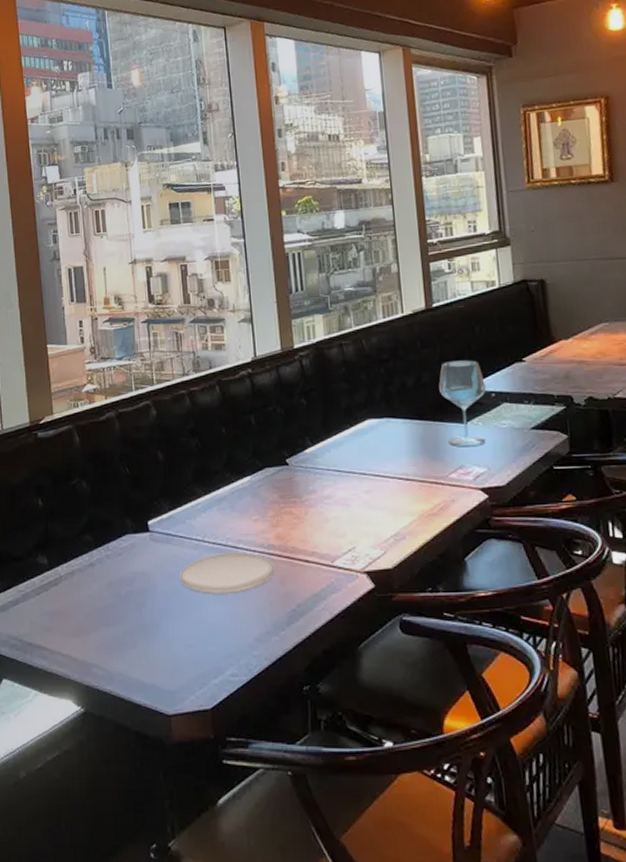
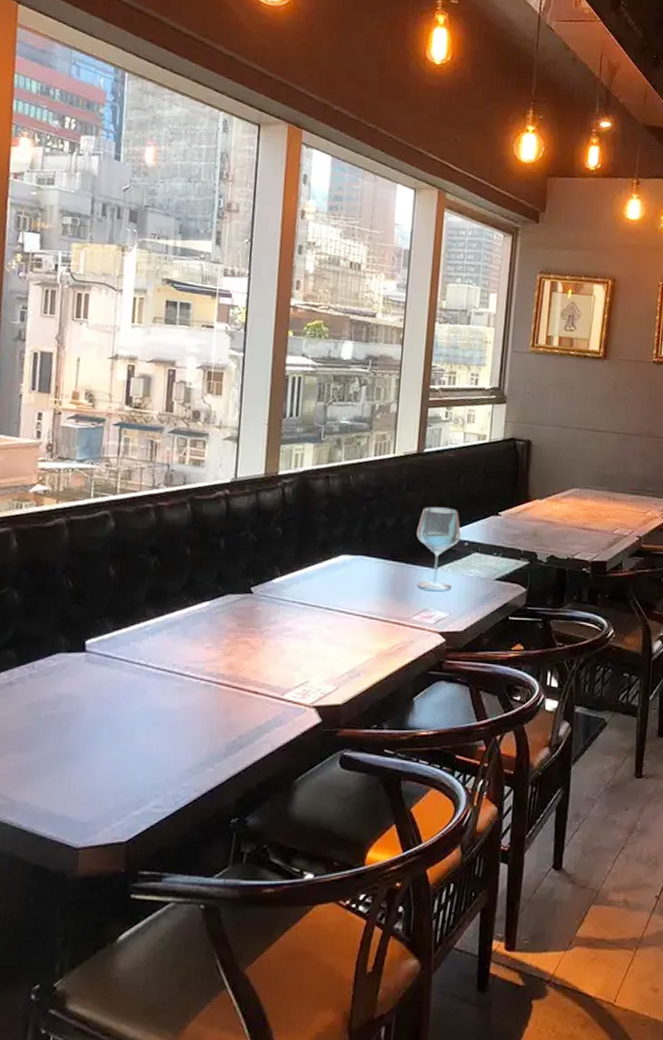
plate: present [179,552,276,594] -> none [112,679,222,723]

